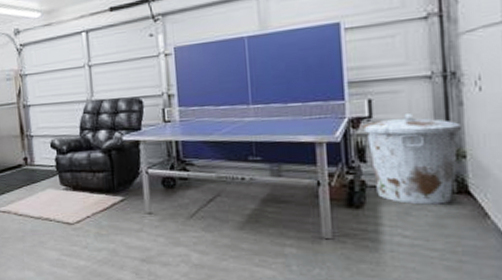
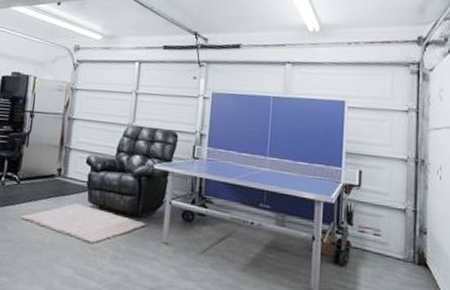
trash can: present [361,114,461,205] -> none [352,188,425,273]

